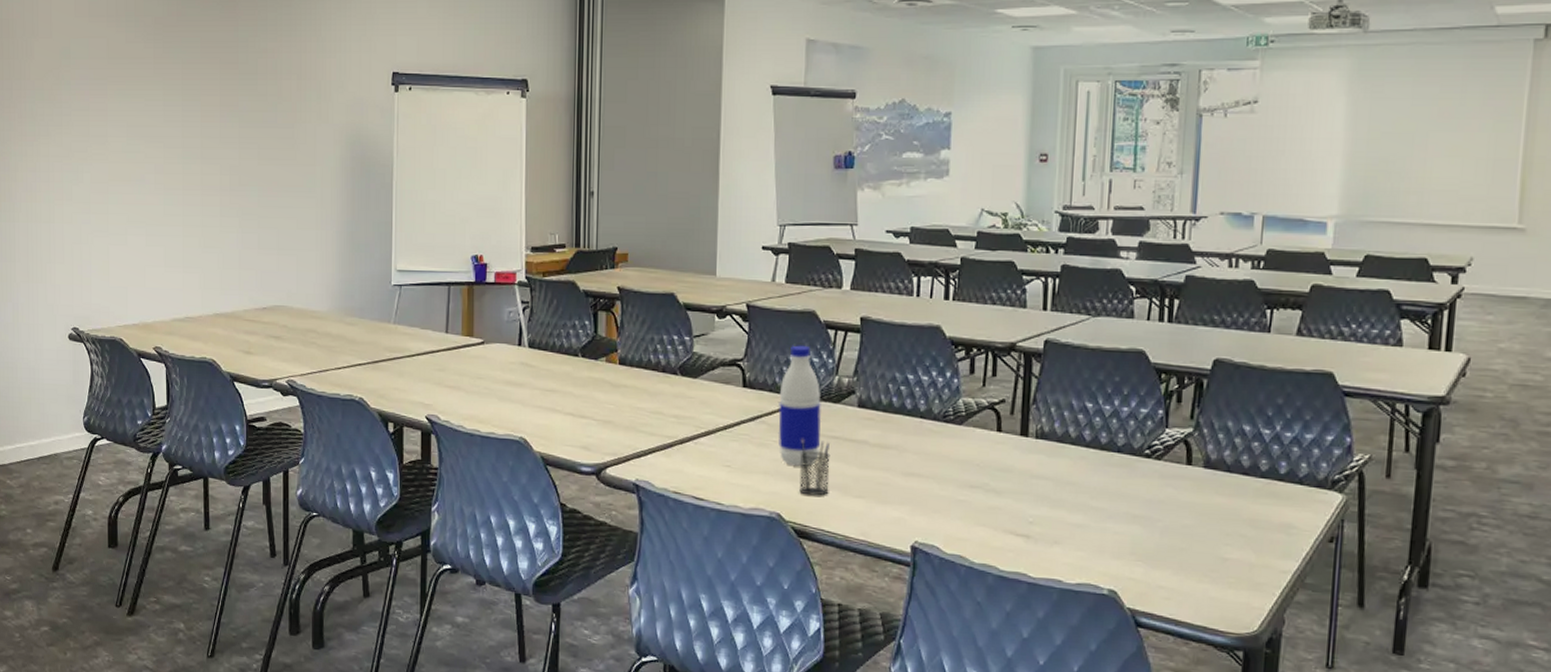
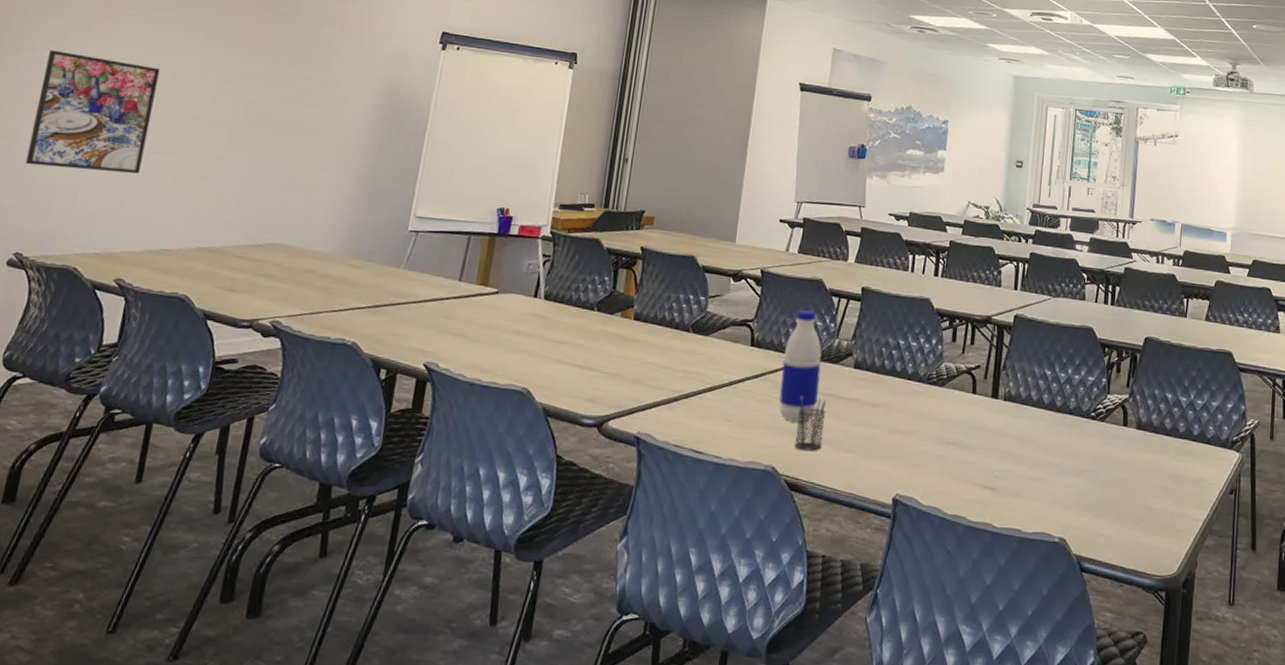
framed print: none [60,133,154,247] -> present [25,50,160,174]

